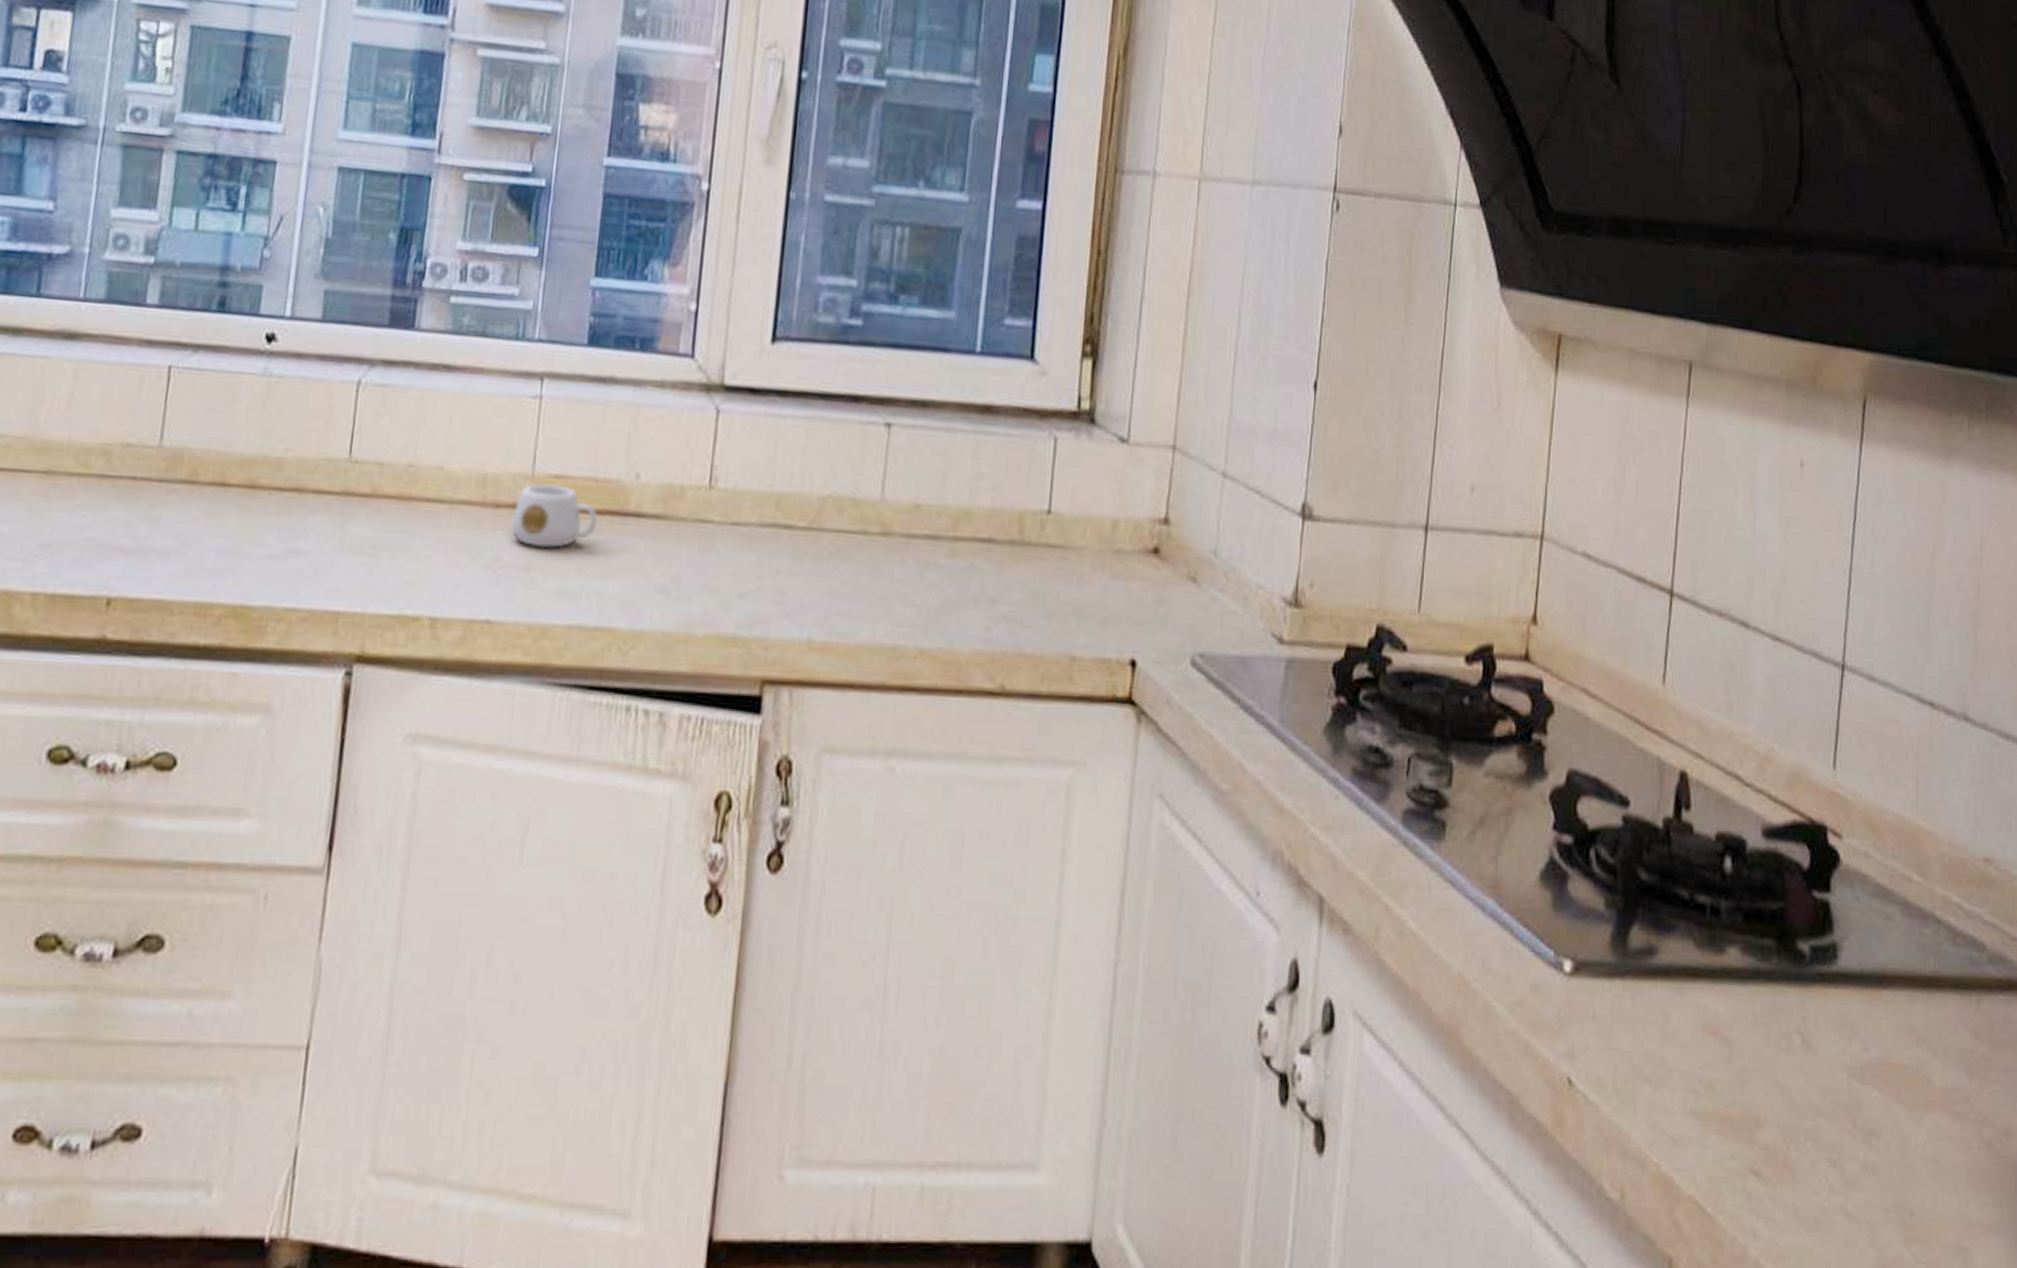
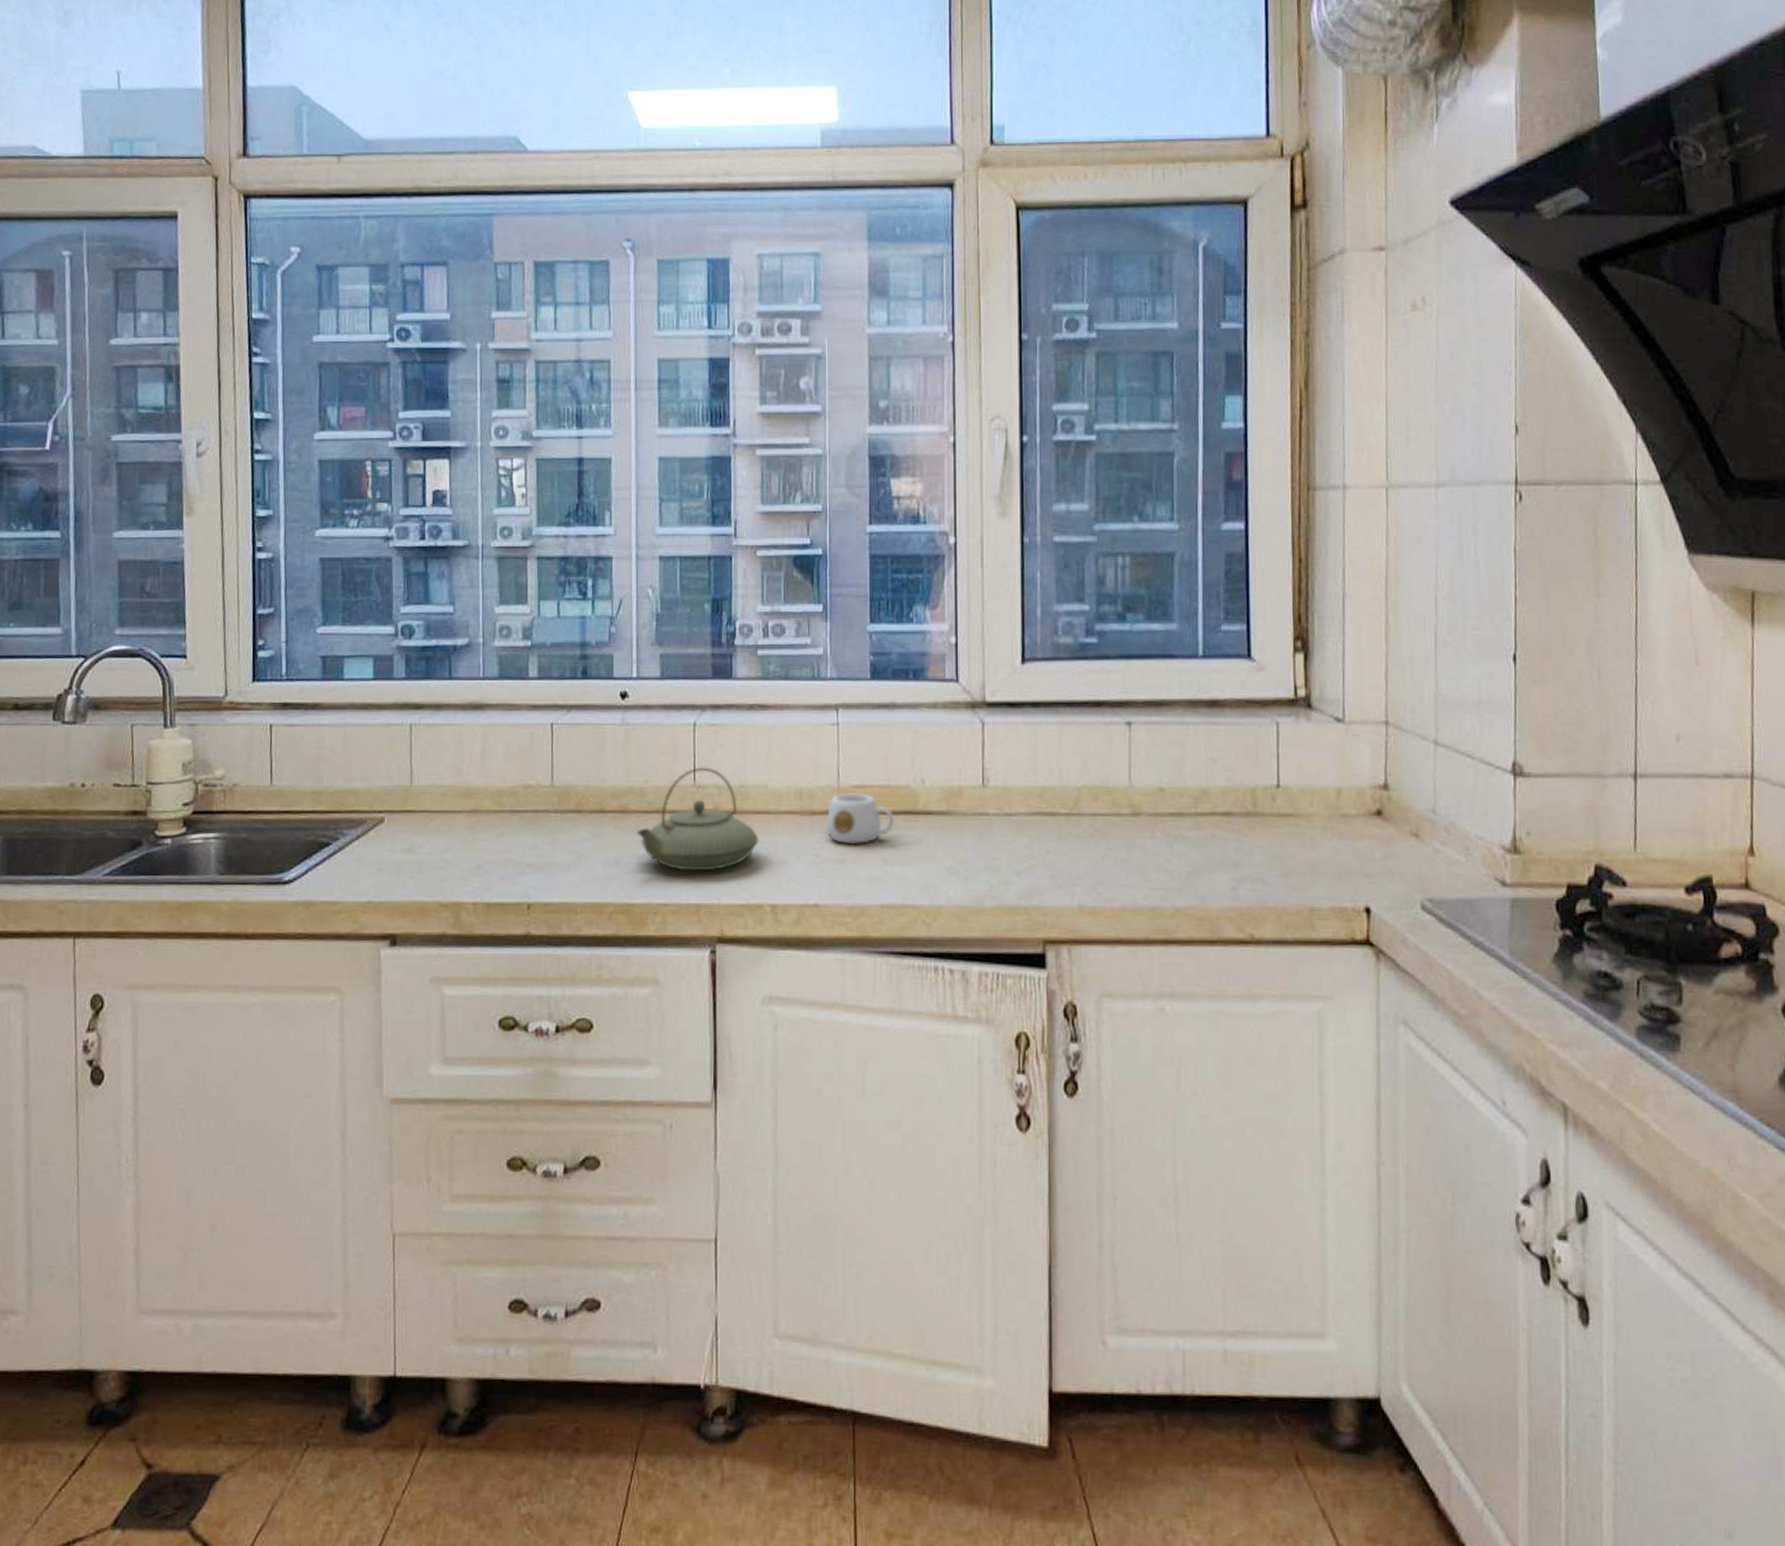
teapot: none [265,437,425,571] -> present [636,767,759,872]

